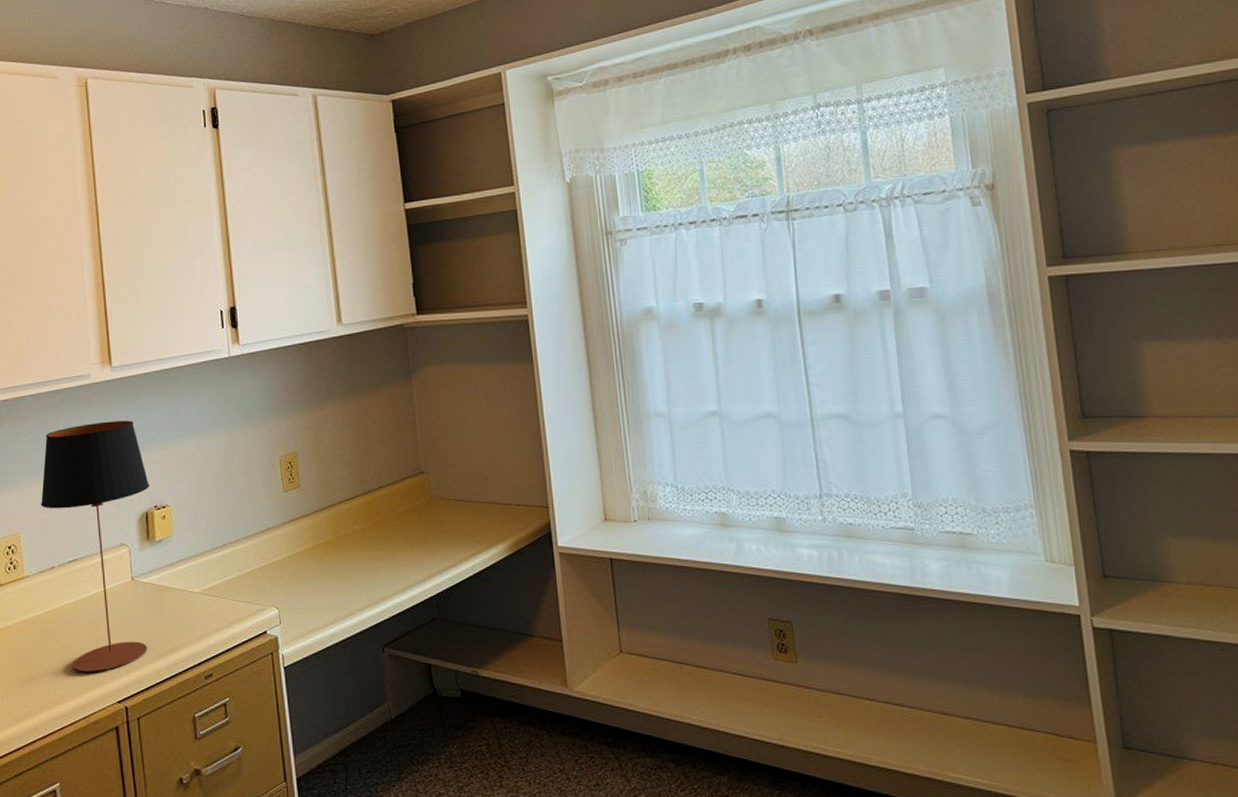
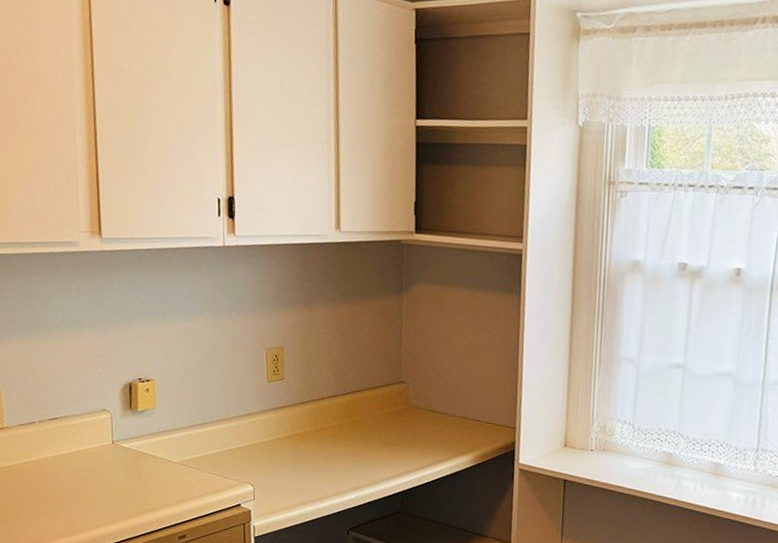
table lamp: present [40,420,149,672] -> none [22,290,134,521]

